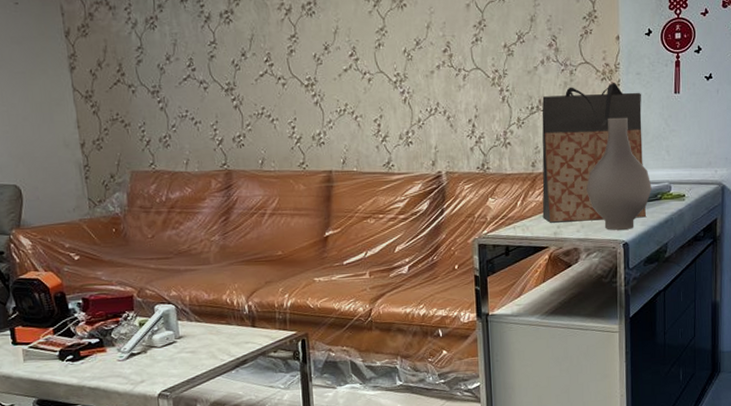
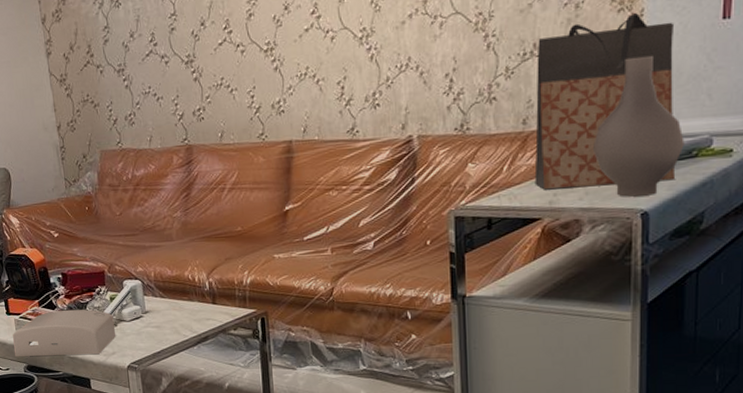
tissue dispenser: none [18,336,146,392] -> present [12,309,117,357]

